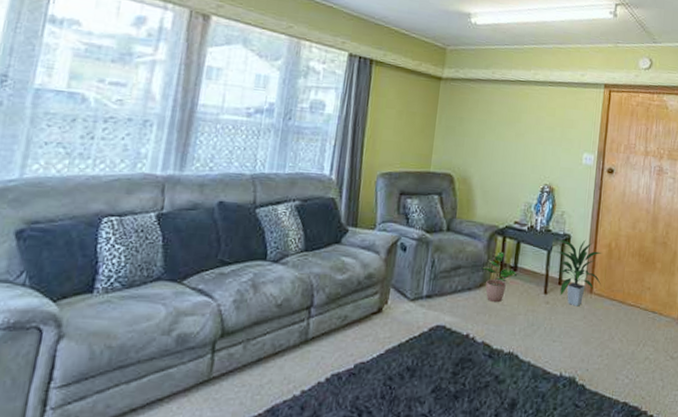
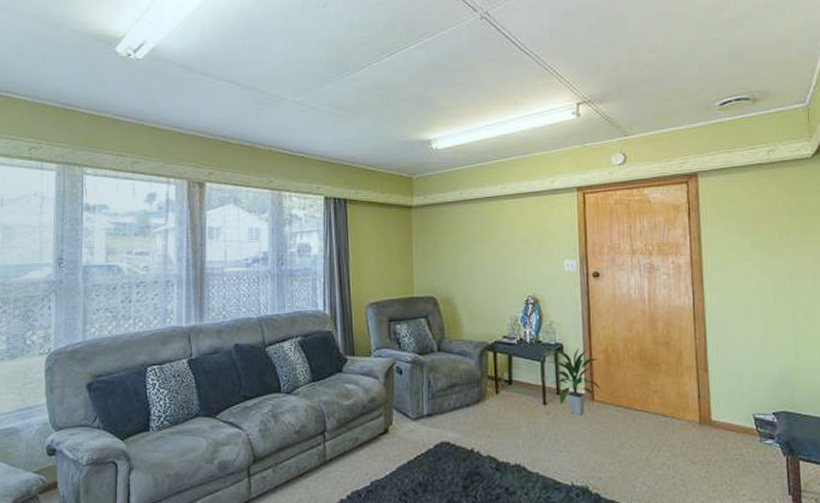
potted plant: present [477,251,517,303] -> none [473,366,513,417]

